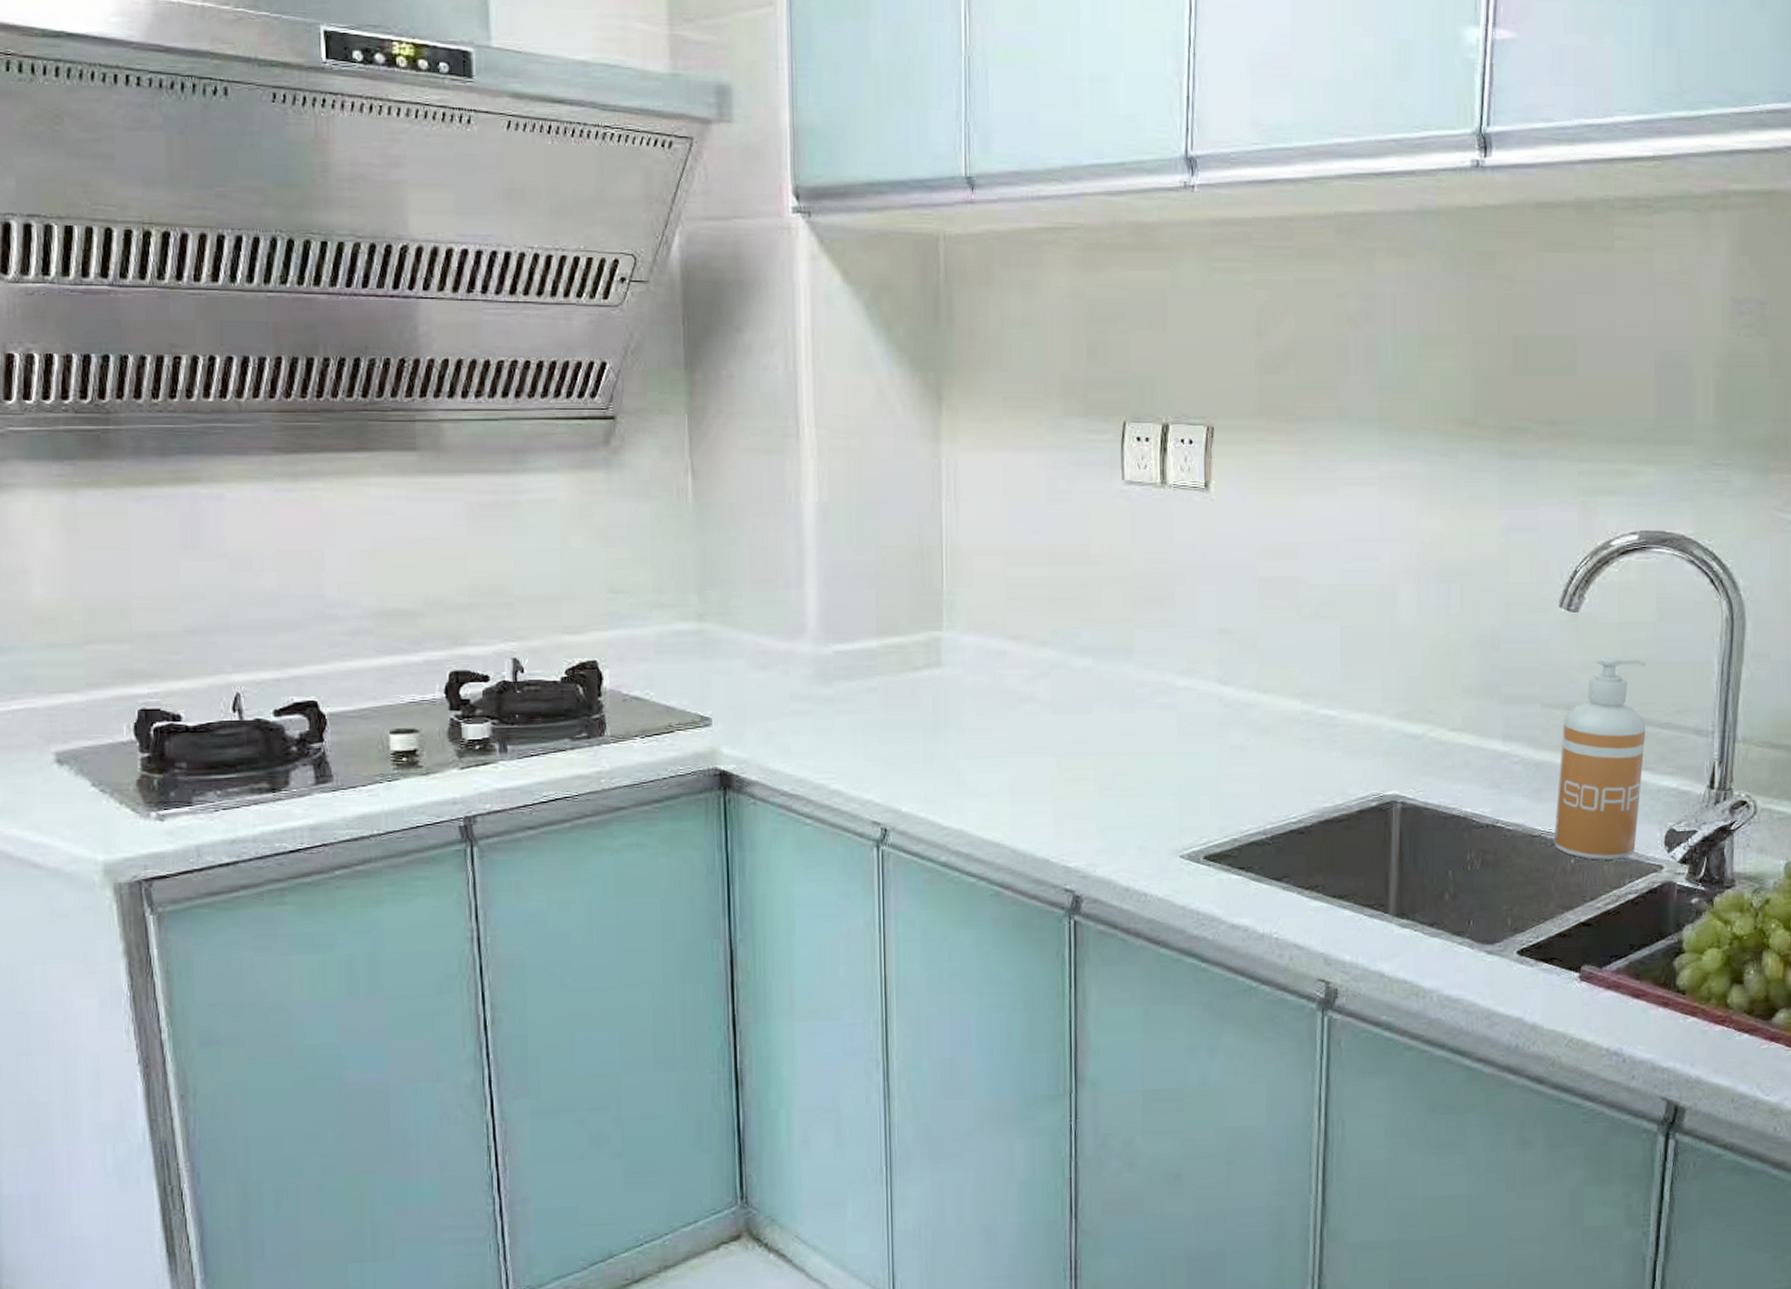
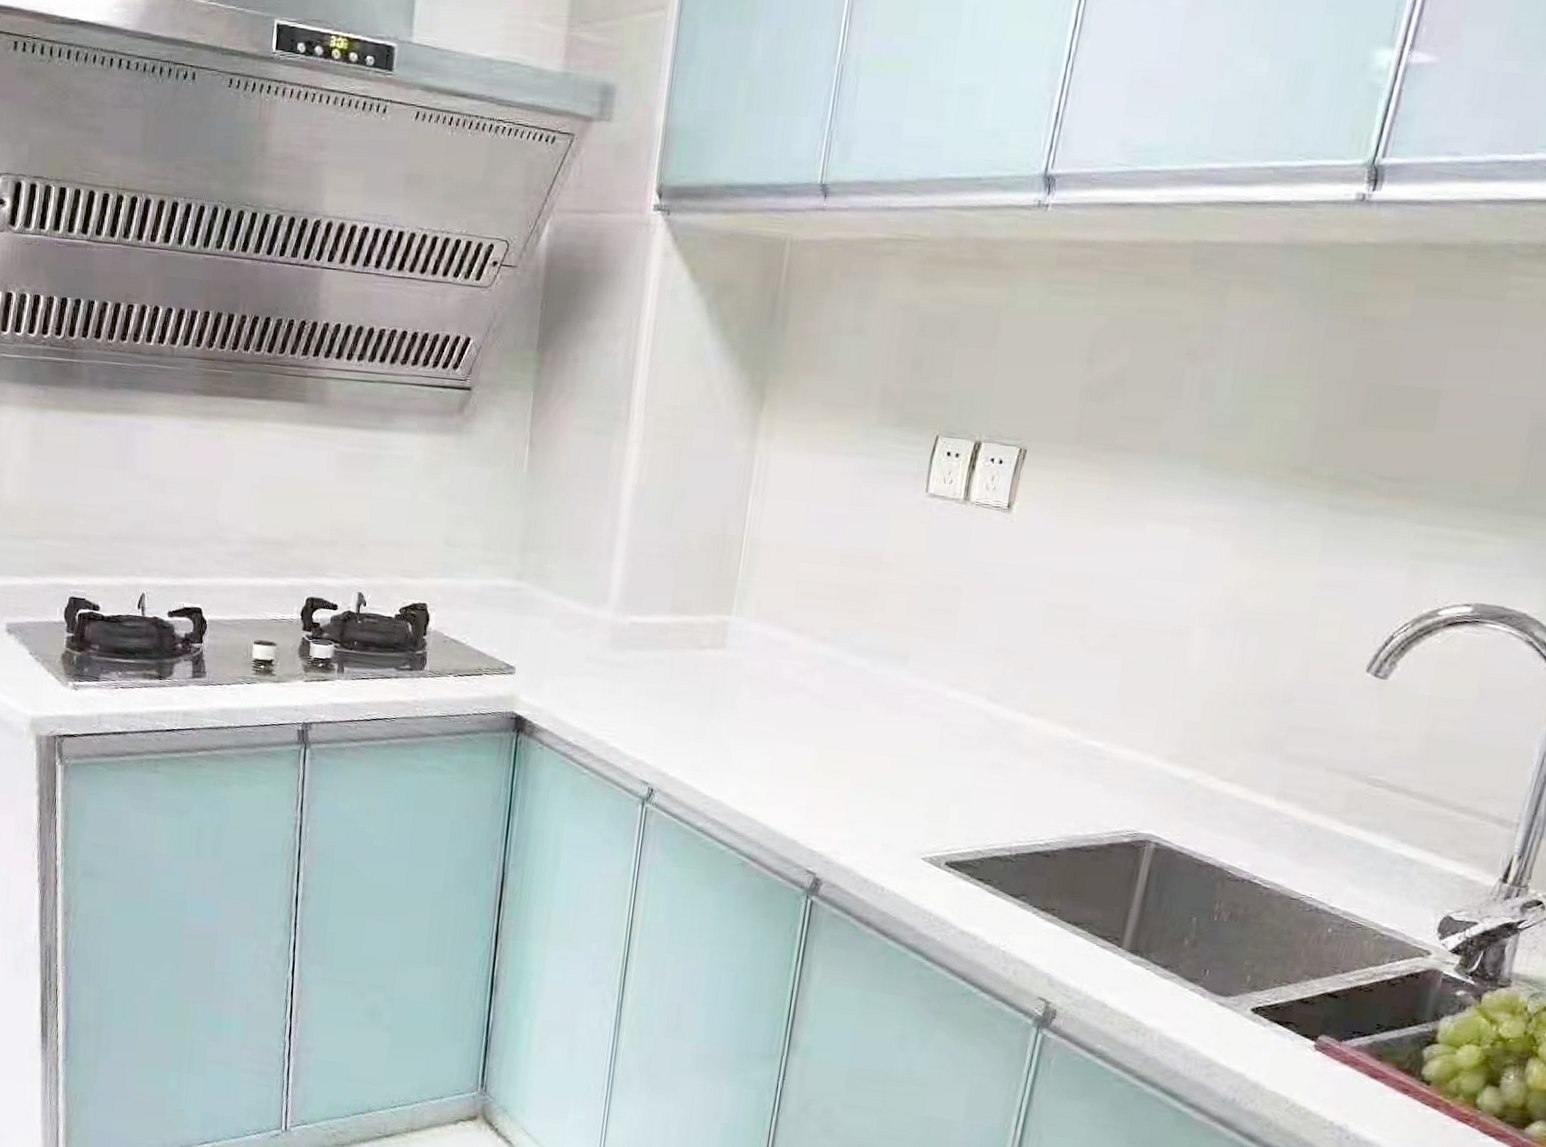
soap dispenser: present [1554,656,1646,860] -> none [1312,729,1454,938]

